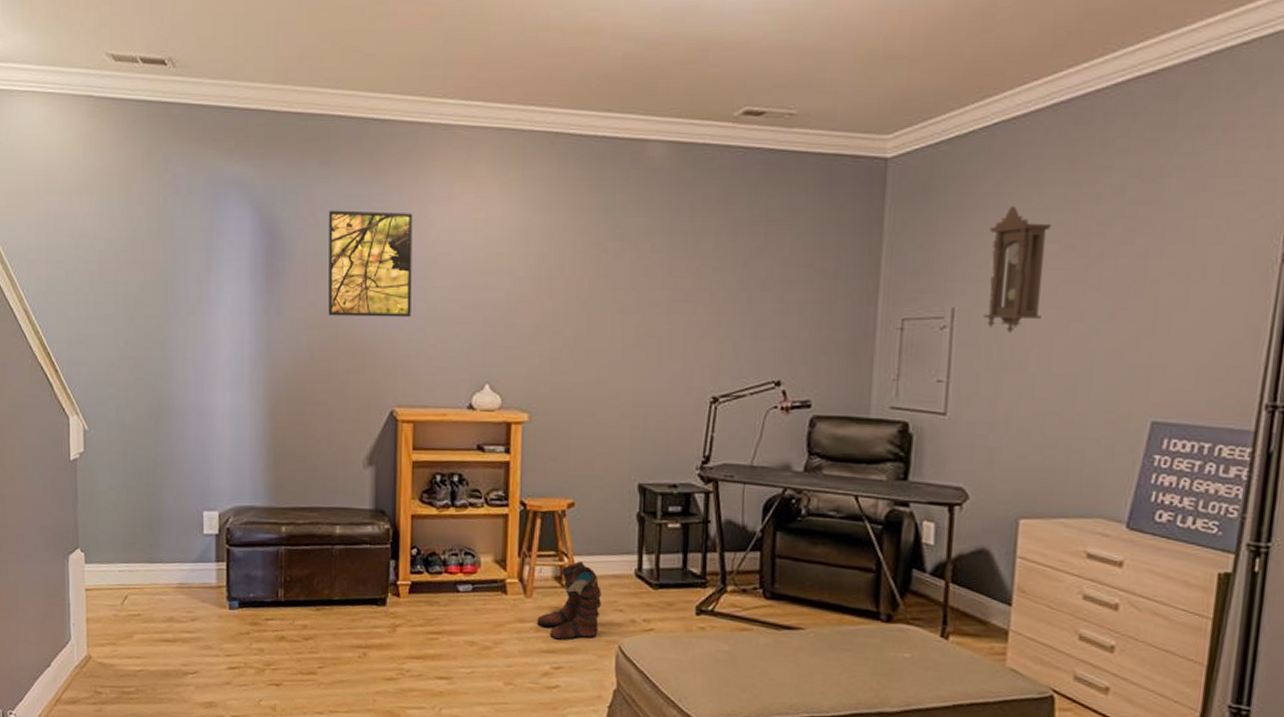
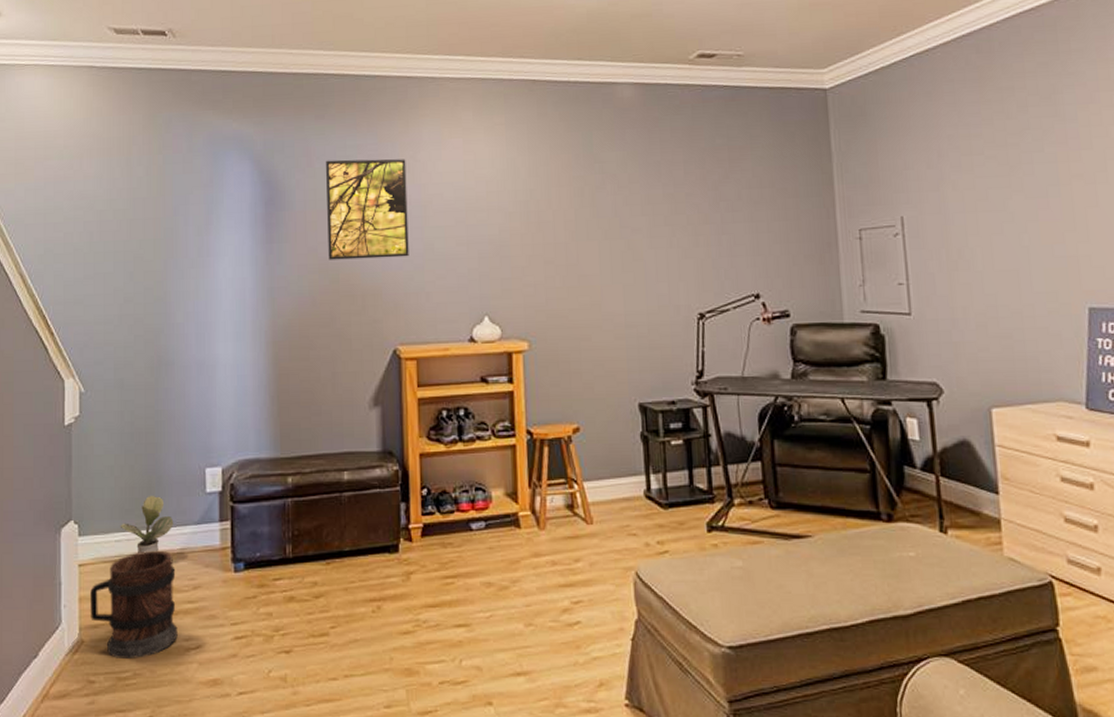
wooden barrel: none [97,582,176,677] -> present [90,550,178,658]
potted plant: none [123,532,173,585] -> present [120,496,174,554]
boots: present [537,561,602,641] -> none [553,487,616,573]
pendulum clock: present [983,205,1051,334] -> none [921,124,978,237]

